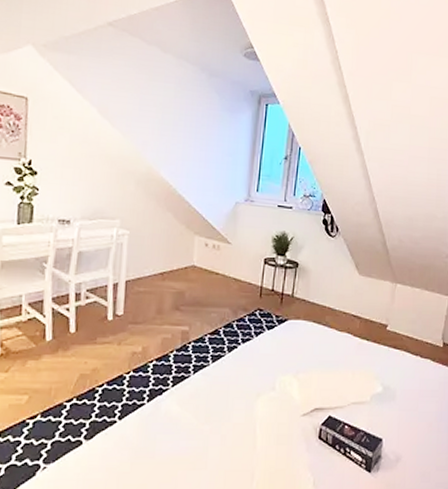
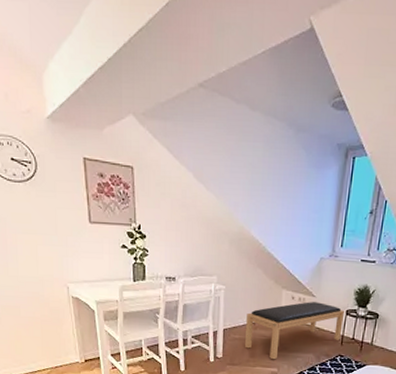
bench: none [151,249,262,316] -> present [245,302,344,360]

